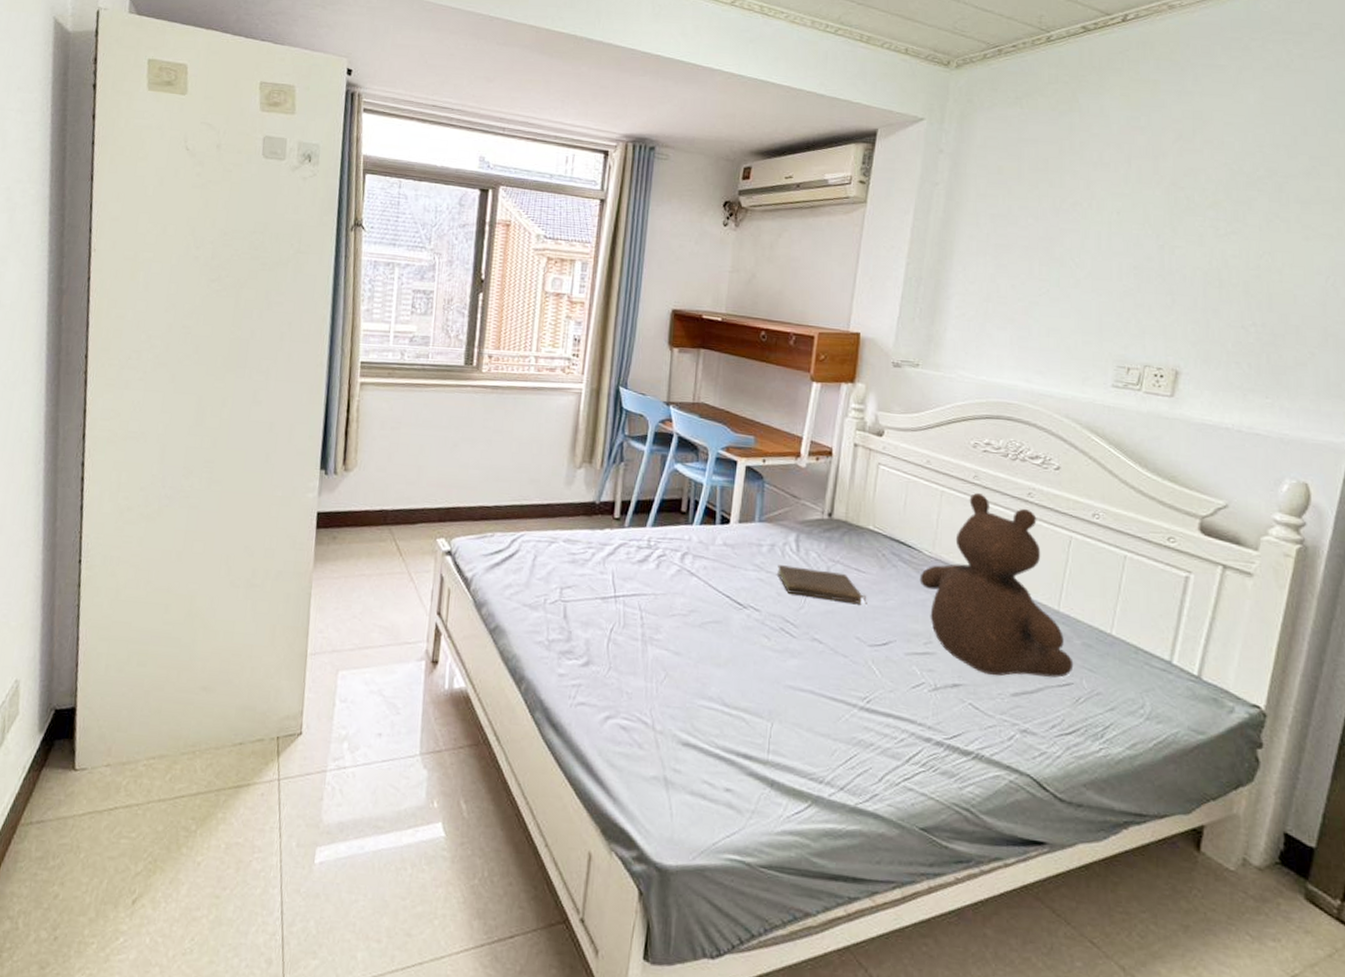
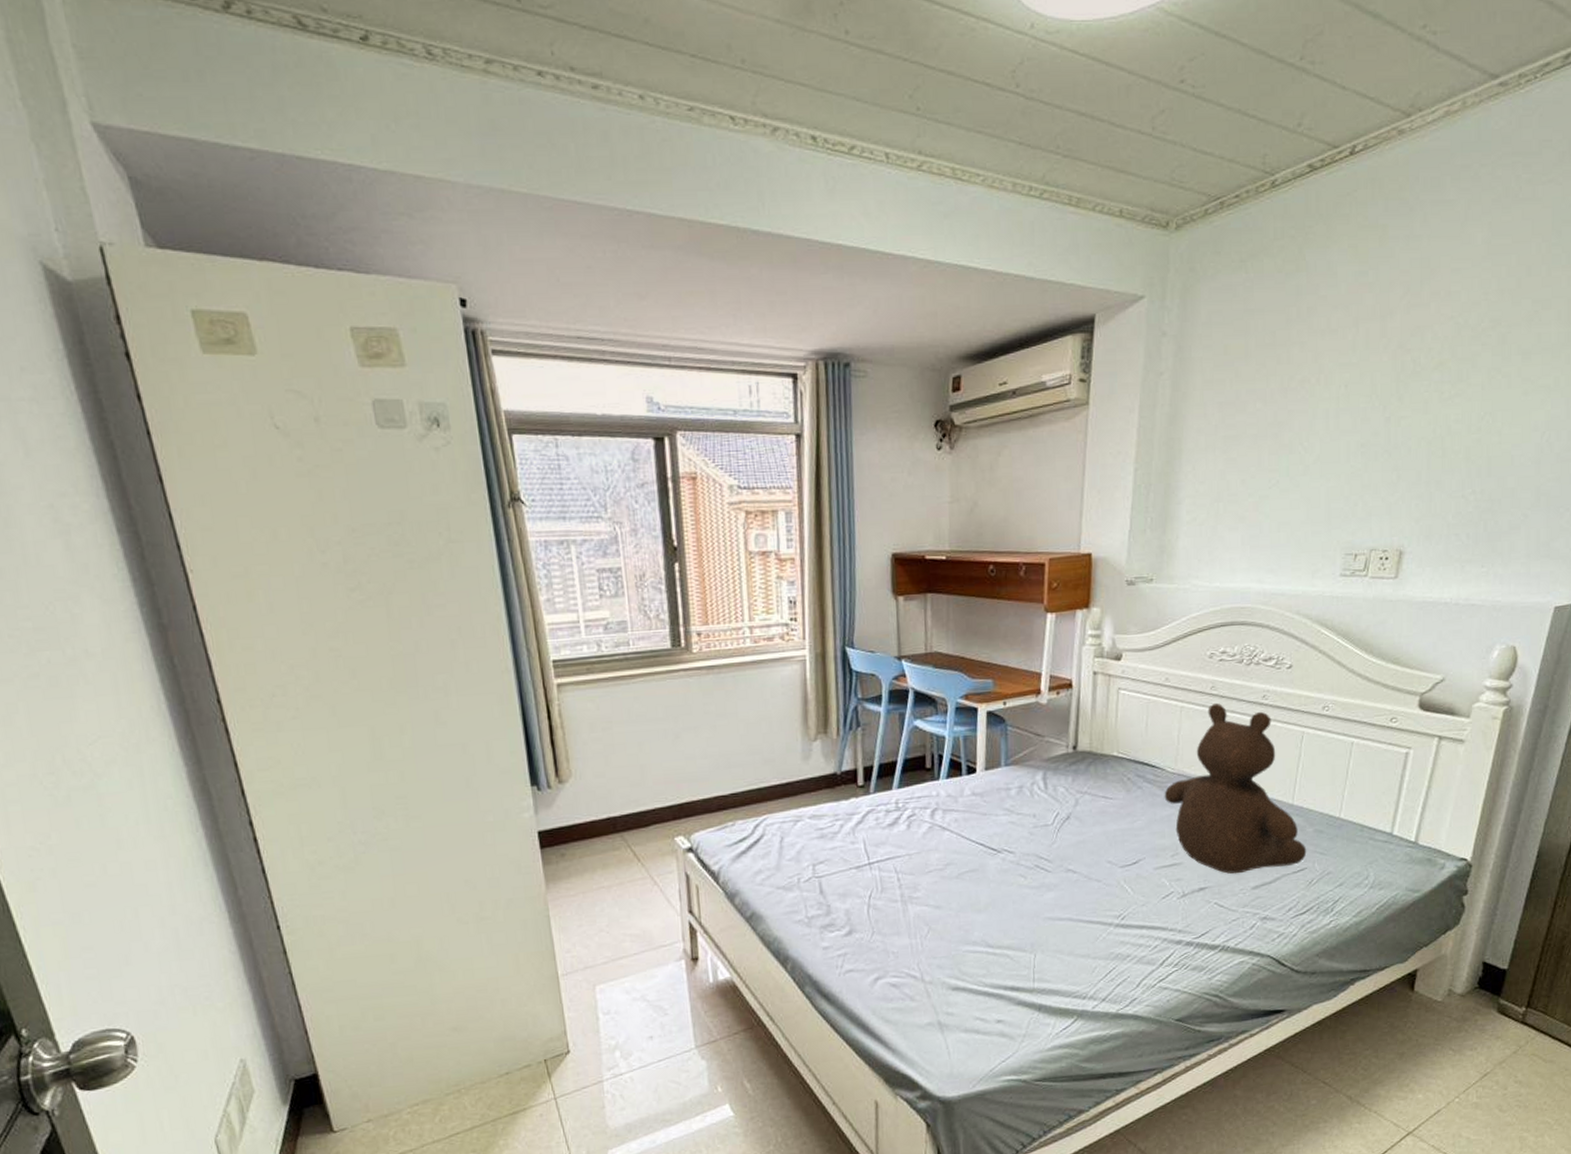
book: present [777,565,867,606] -> none [1027,803,1116,831]

